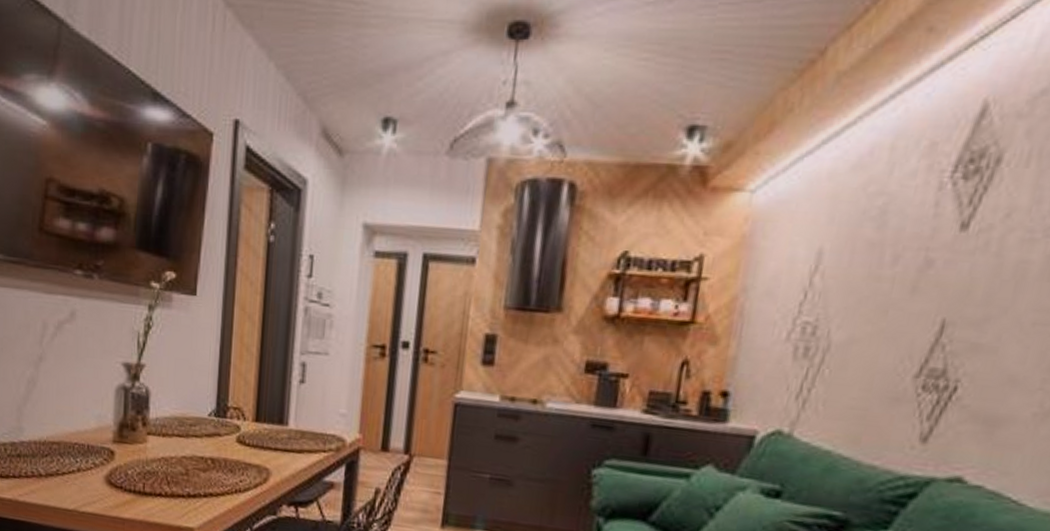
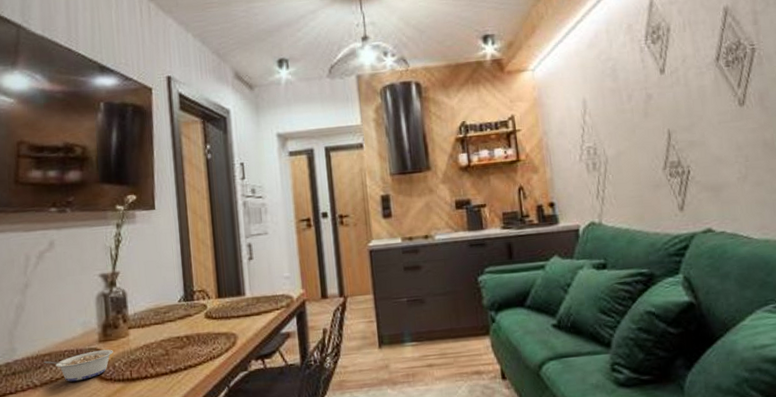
legume: none [51,449,127,481] -> present [44,349,113,382]

